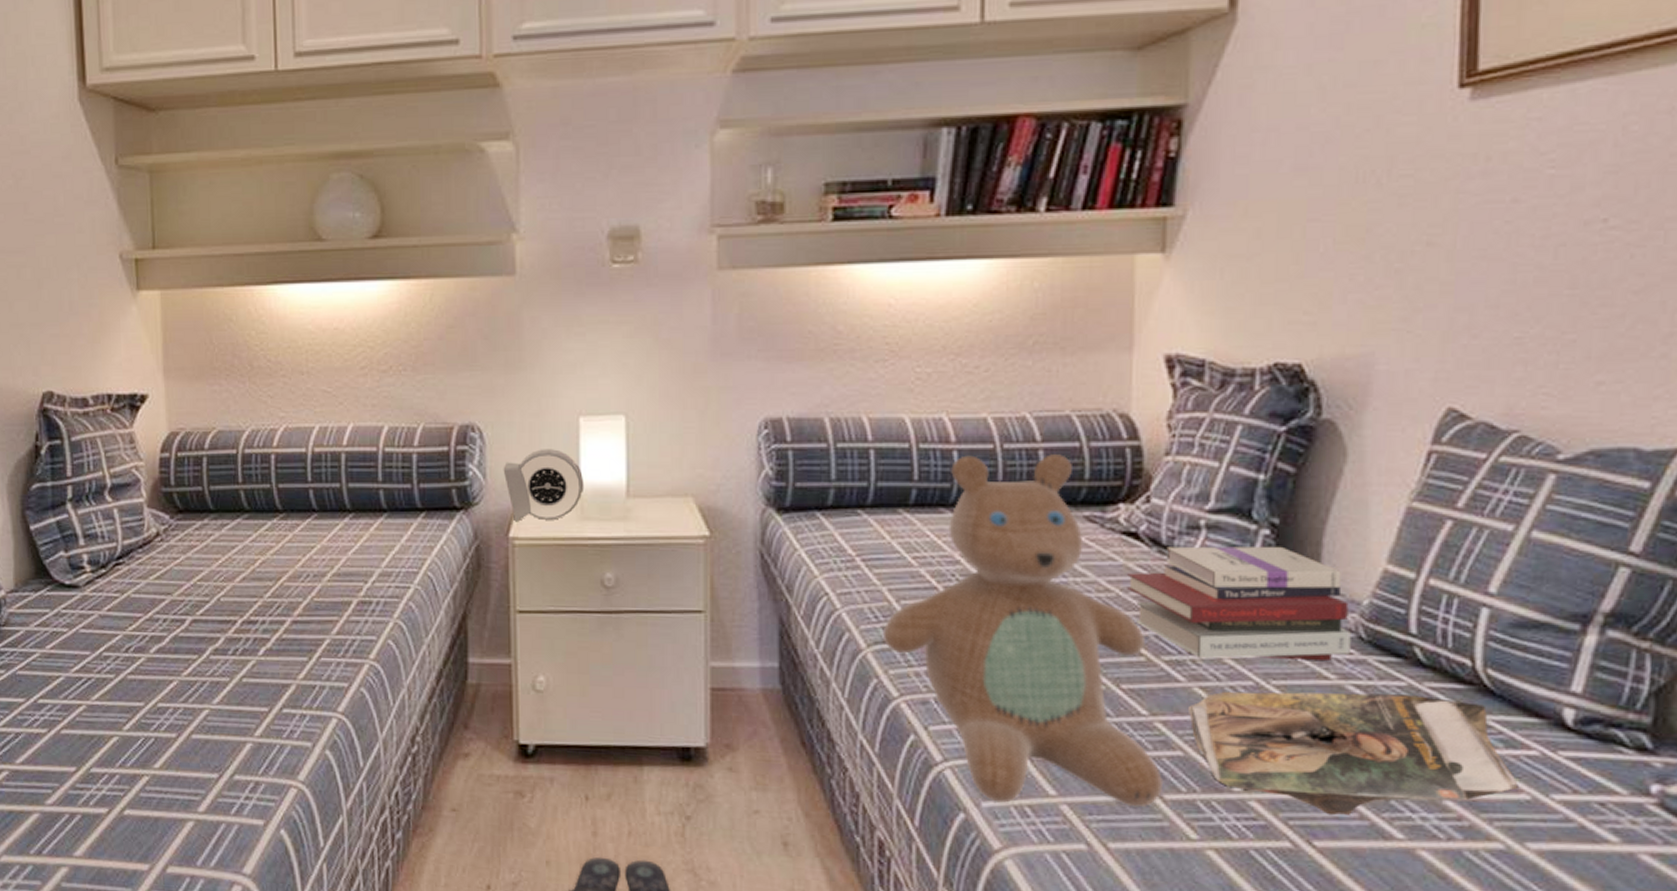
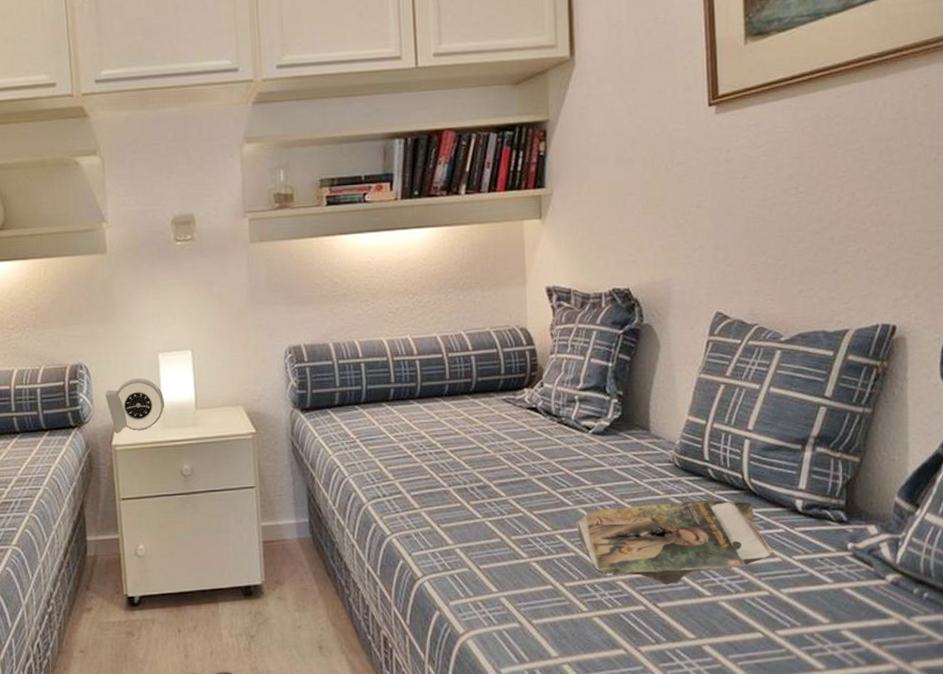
teddy bear: present [882,454,1164,807] -> none [377,358,564,601]
books: present [1127,546,1351,660] -> none [532,409,671,489]

